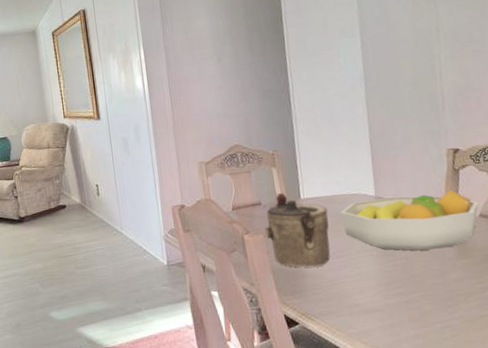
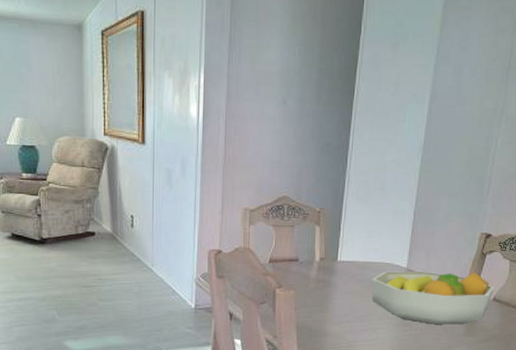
teapot: present [264,192,331,267] -> none [296,251,360,327]

